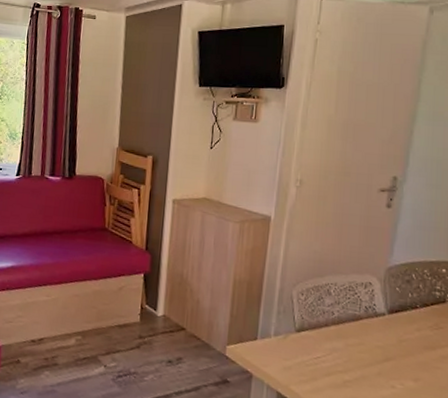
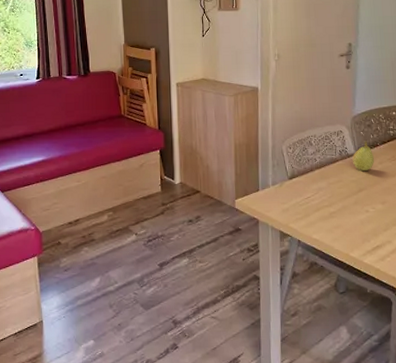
fruit: none [381,298,411,337] -> present [353,140,375,171]

